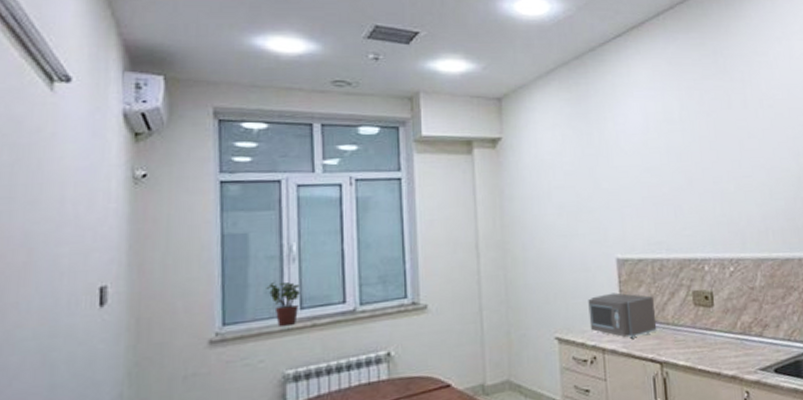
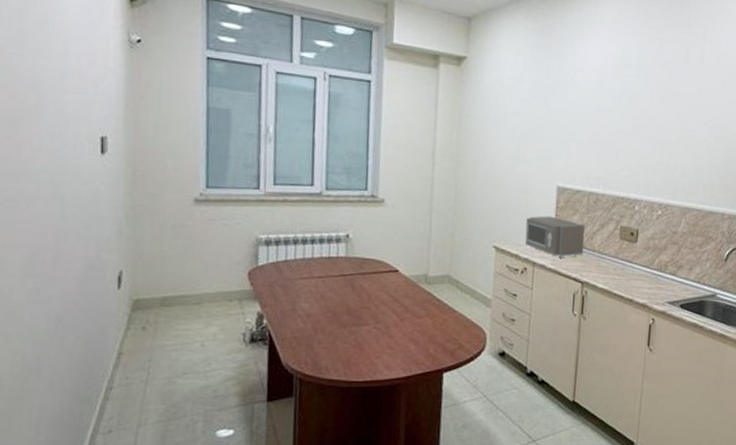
potted plant: present [266,281,300,328] -> none [245,156,275,198]

